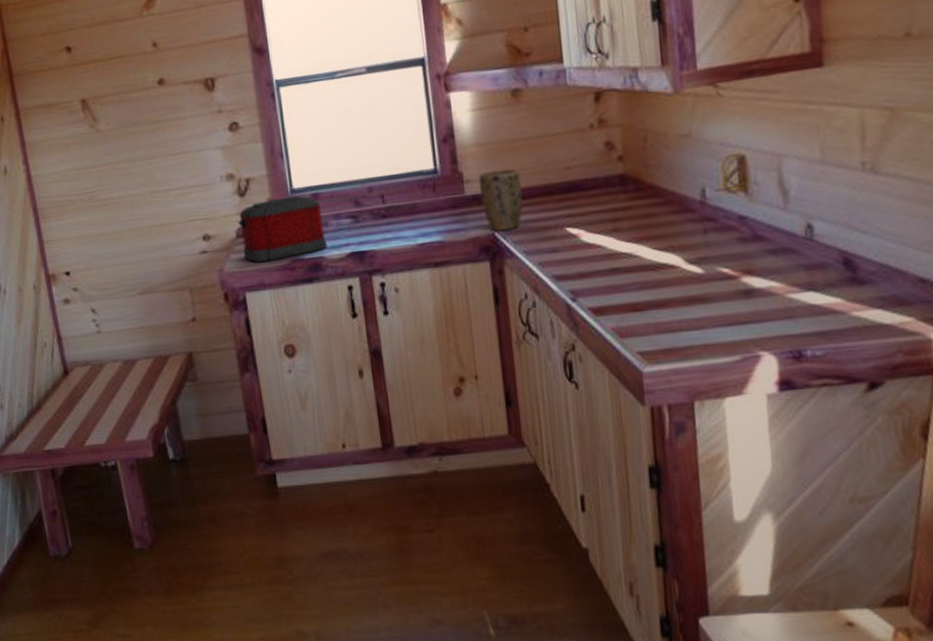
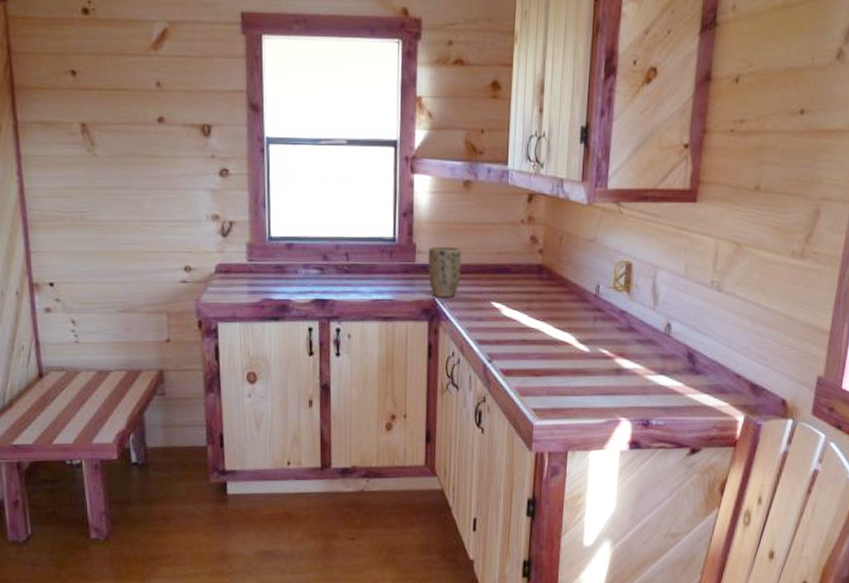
toaster: present [238,195,327,262] -> none [218,243,295,297]

